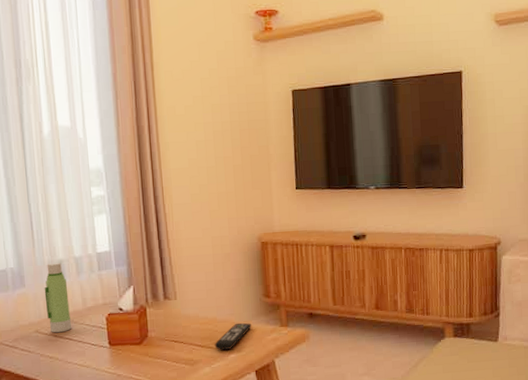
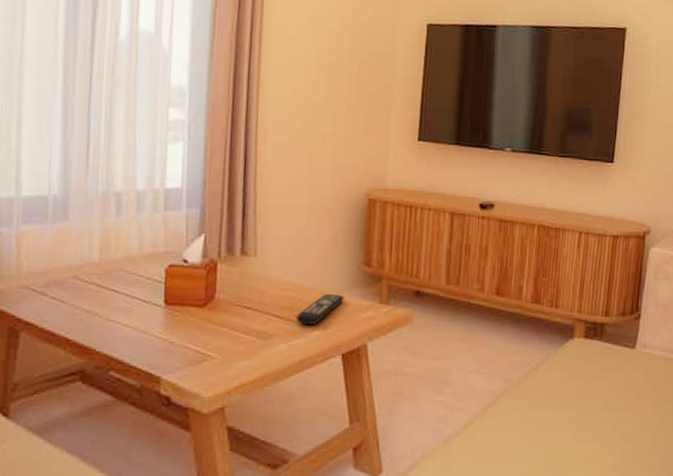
water bottle: present [44,262,72,333] -> none [91,194,123,282]

